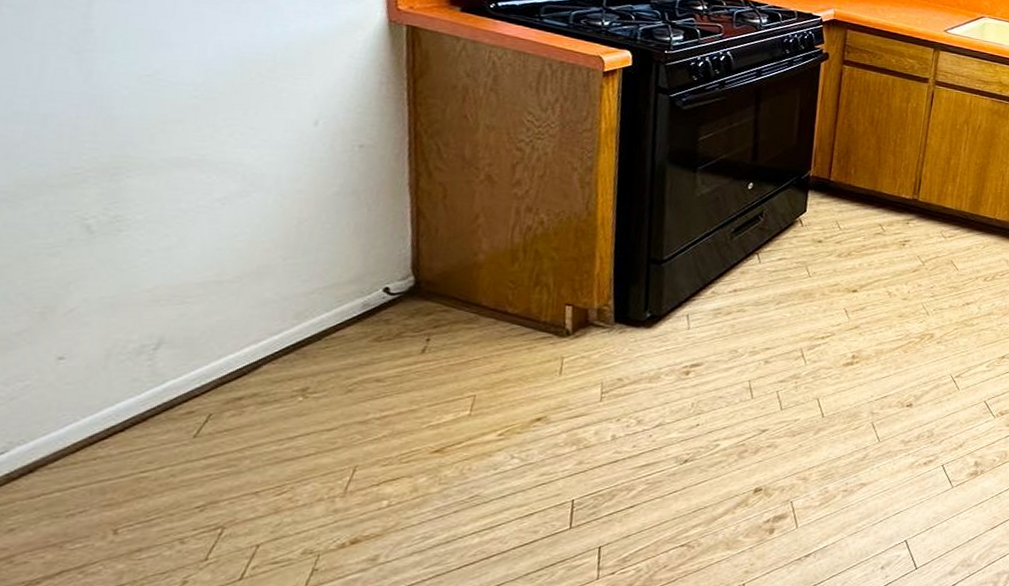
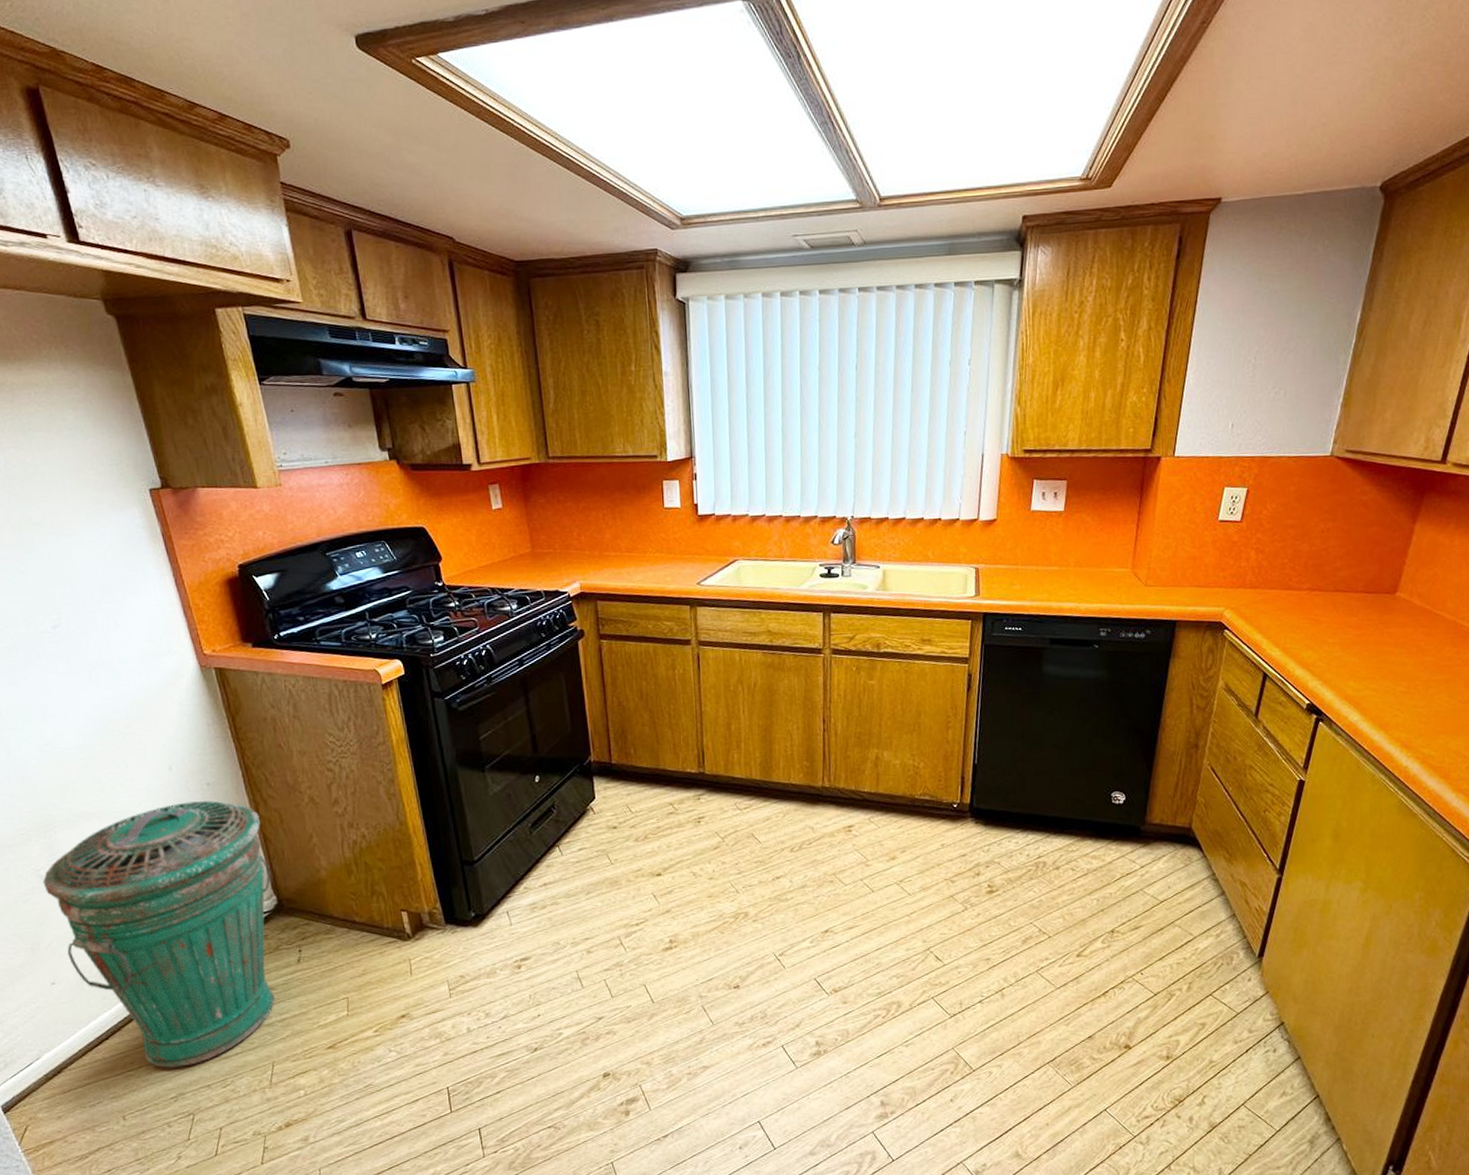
trash can: none [87,161,418,470] -> present [43,800,275,1068]

